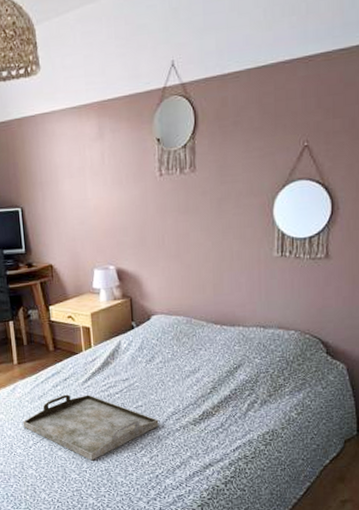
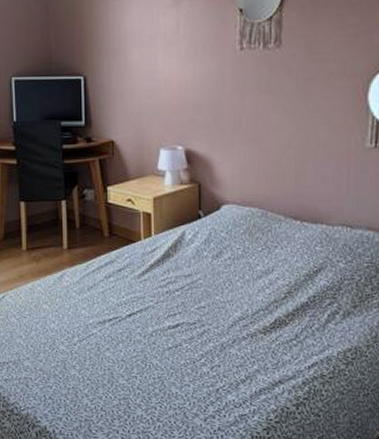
serving tray: present [23,394,159,461] -> none [68,287,223,366]

